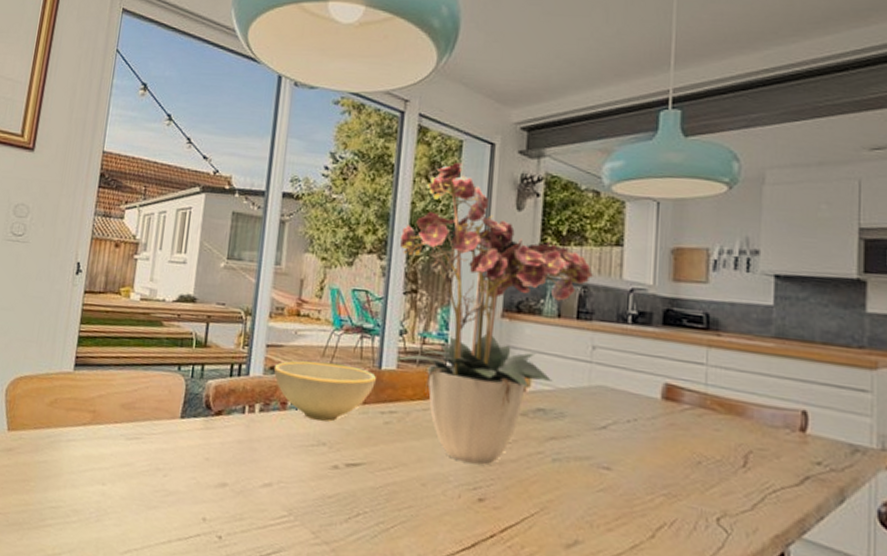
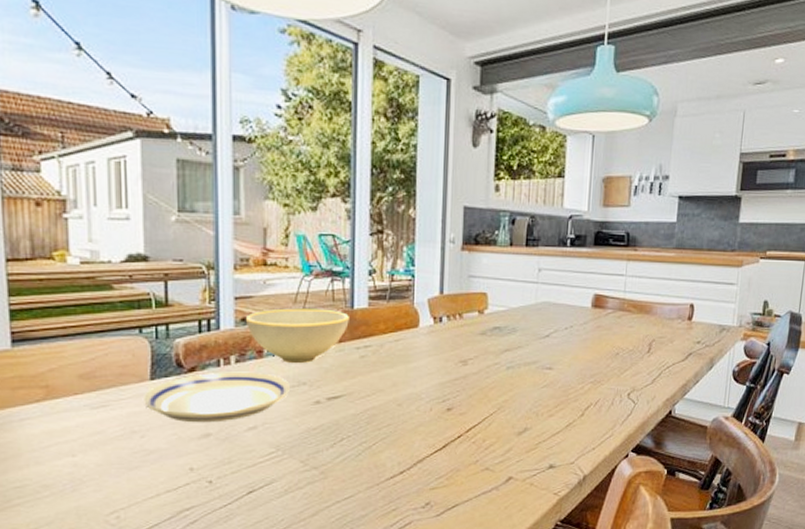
plate: none [171,418,309,473] -> present [144,371,290,423]
flower arrangement: present [395,162,593,466] -> none [362,99,539,381]

